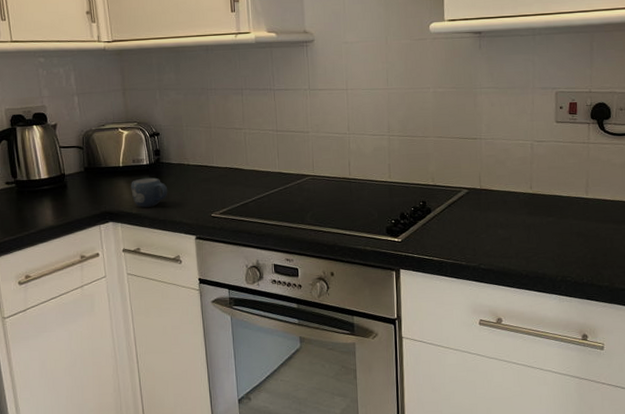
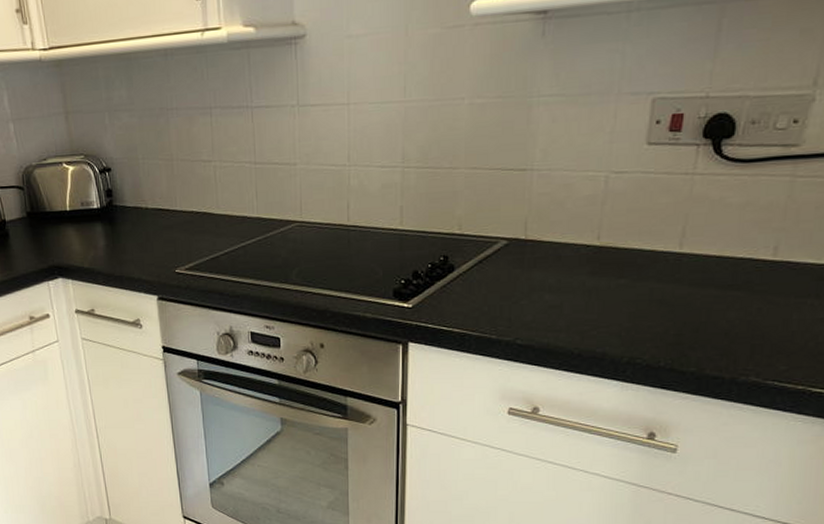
mug: present [131,177,168,208] -> none [80,224,124,261]

